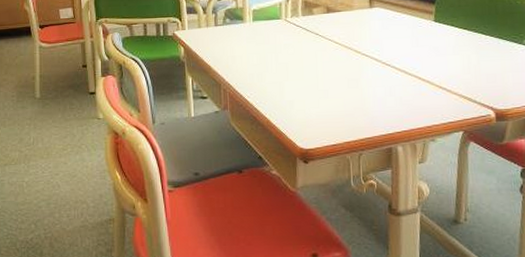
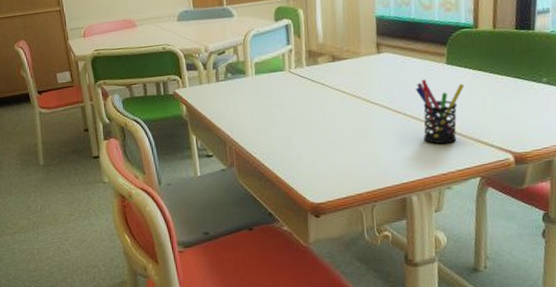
pen holder: none [404,34,451,98] -> present [415,79,465,145]

